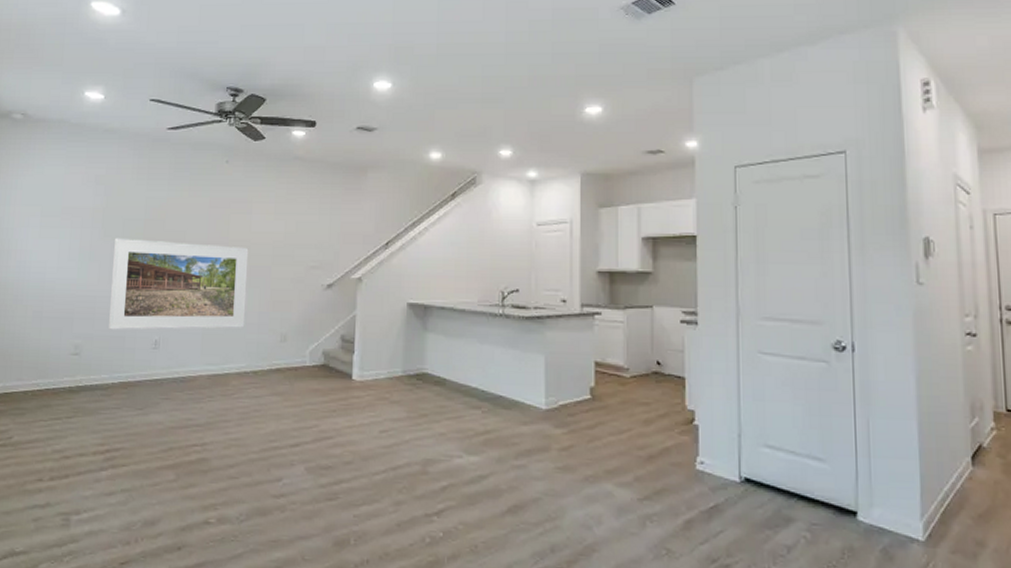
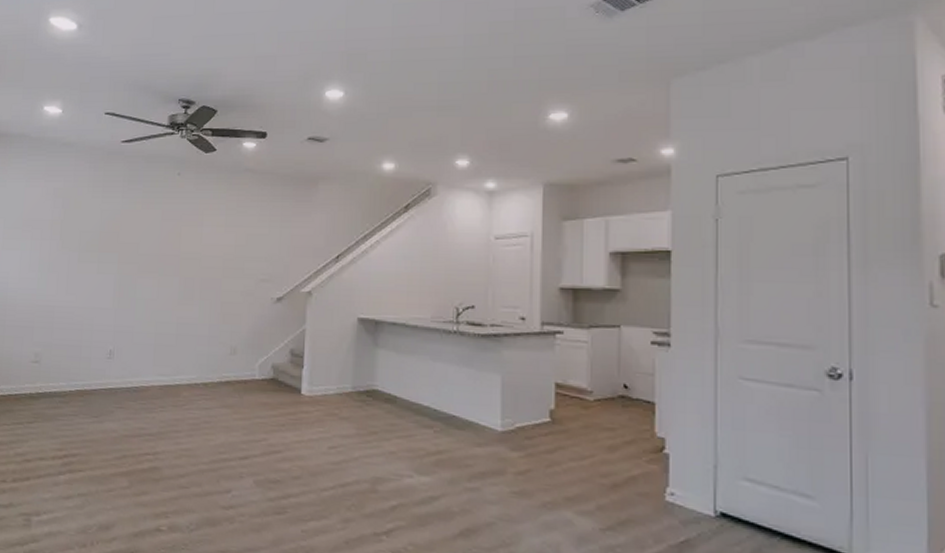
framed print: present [109,237,249,330] -> none [66,249,200,341]

